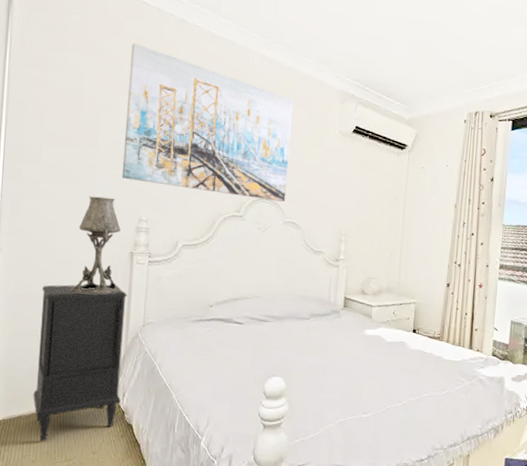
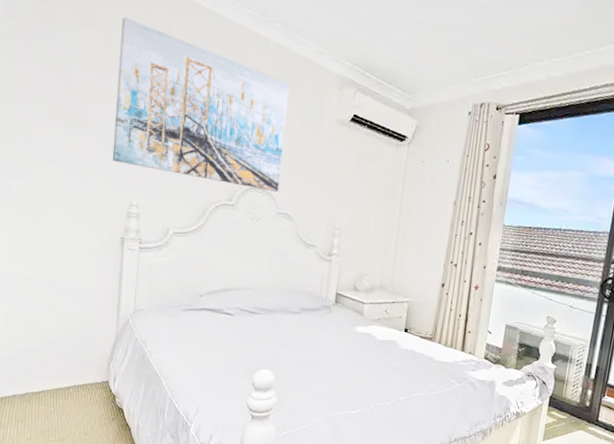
nightstand: present [33,284,128,442] -> none [27,267,119,421]
table lamp: present [70,196,121,294] -> none [61,178,111,279]

